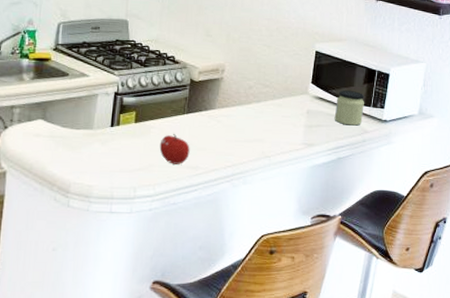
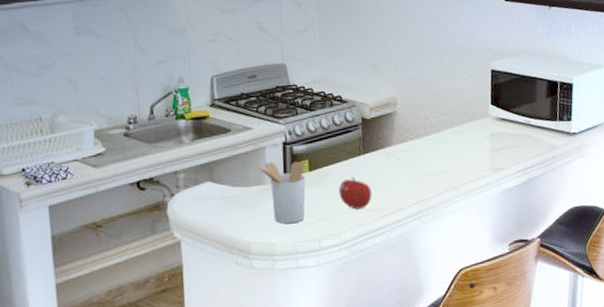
utensil holder: none [87,109,131,170] -> present [256,161,306,224]
jar: present [334,90,364,126] -> none [519,106,550,144]

